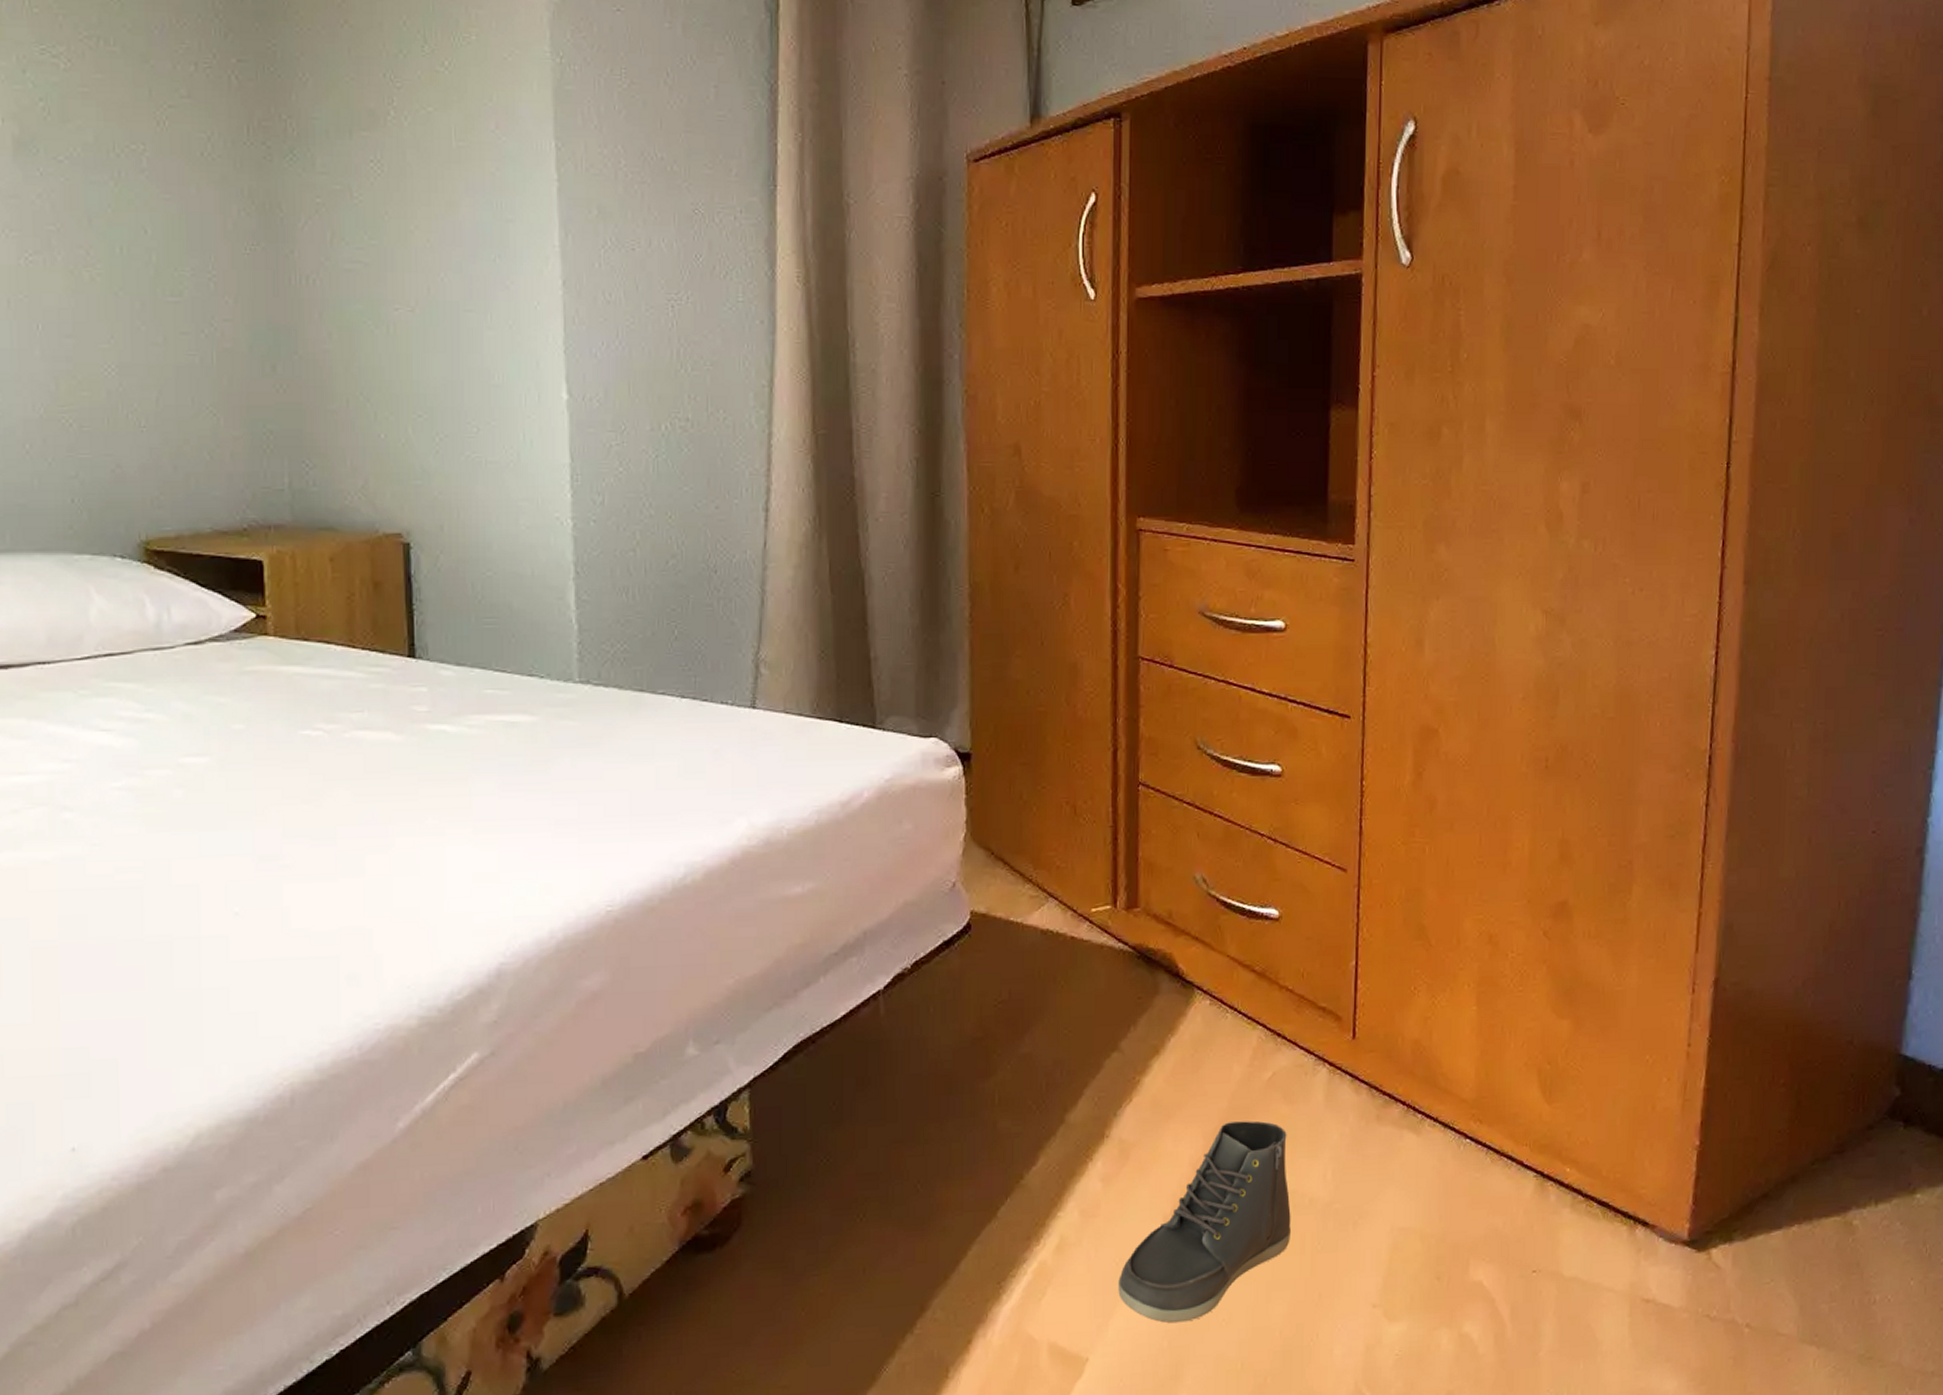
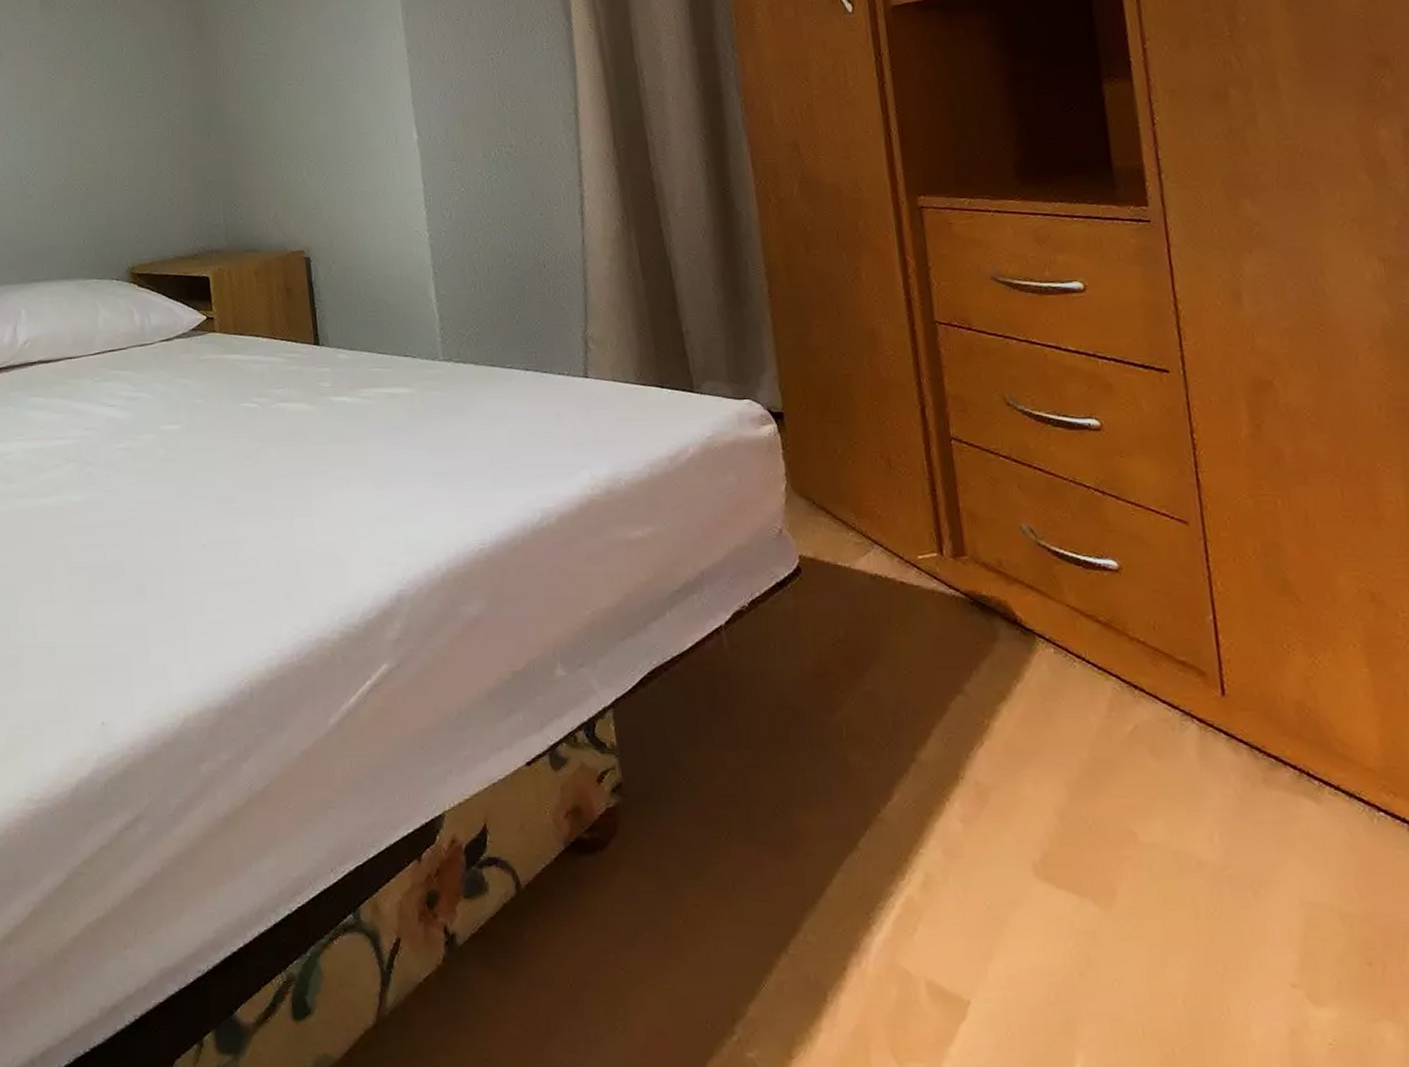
sneaker: present [1118,1121,1291,1323] -> none [992,773,1181,977]

